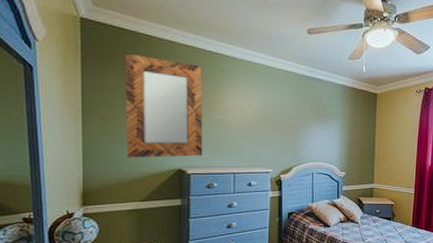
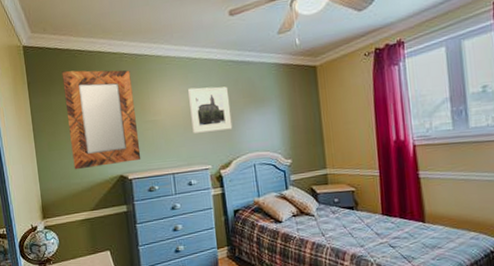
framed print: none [258,94,298,138] -> present [187,86,233,133]

